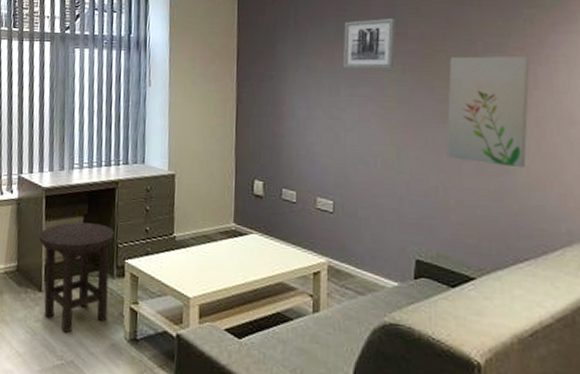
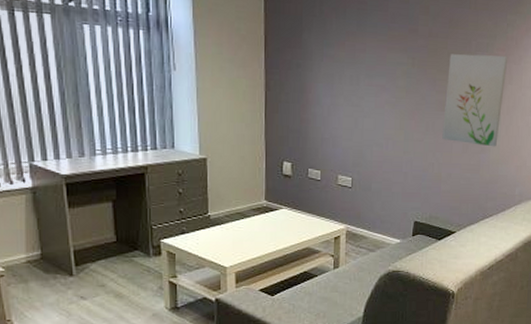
stool: present [39,222,115,333] -> none [64,208,148,310]
wall art: present [343,17,396,69] -> none [363,14,409,62]

